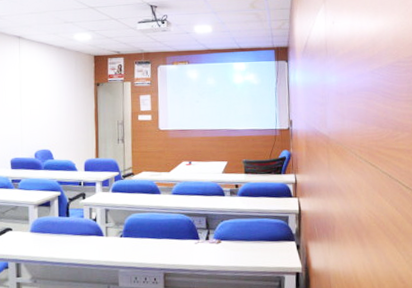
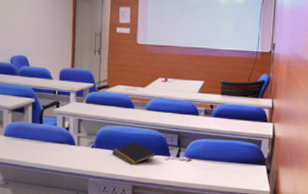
notepad: none [140,227,186,252] -> present [111,141,157,165]

